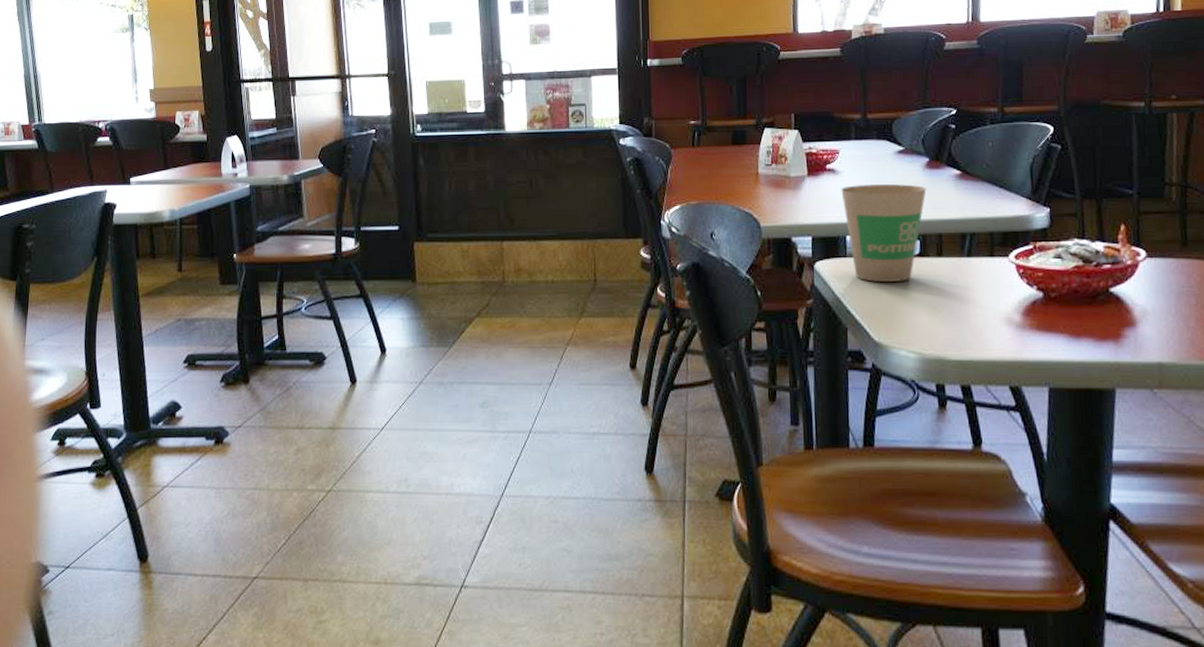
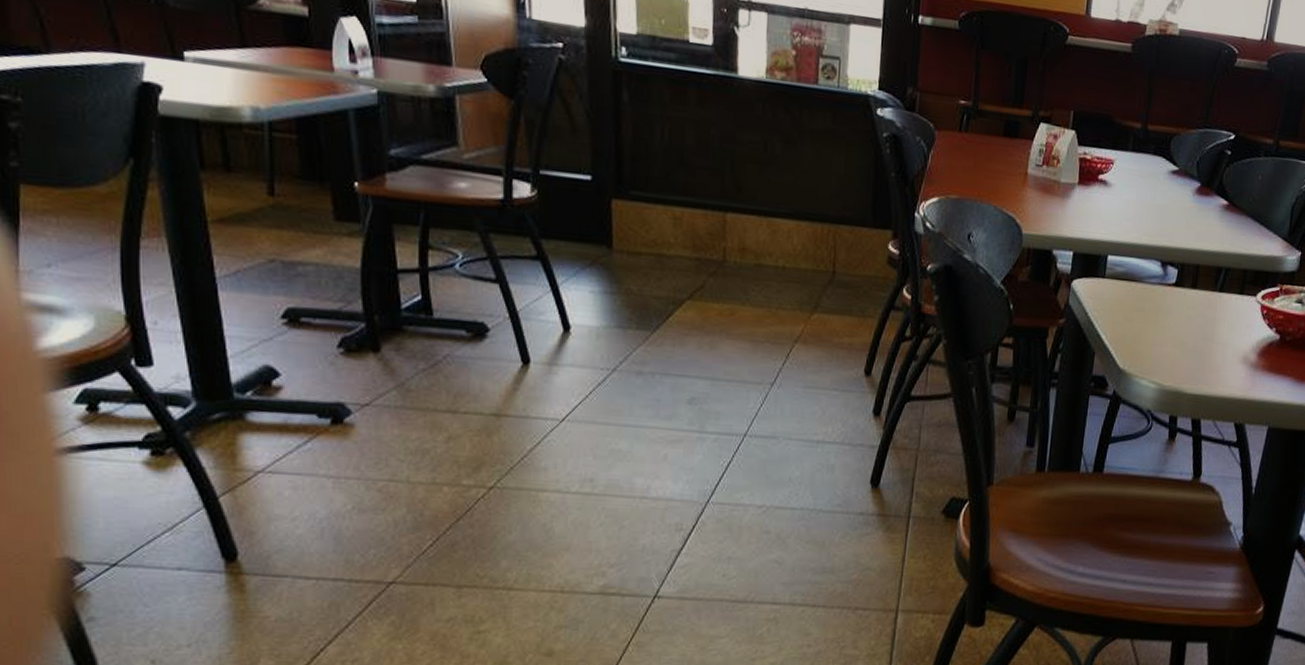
paper cup: present [841,184,927,282] -> none [1109,201,1193,310]

